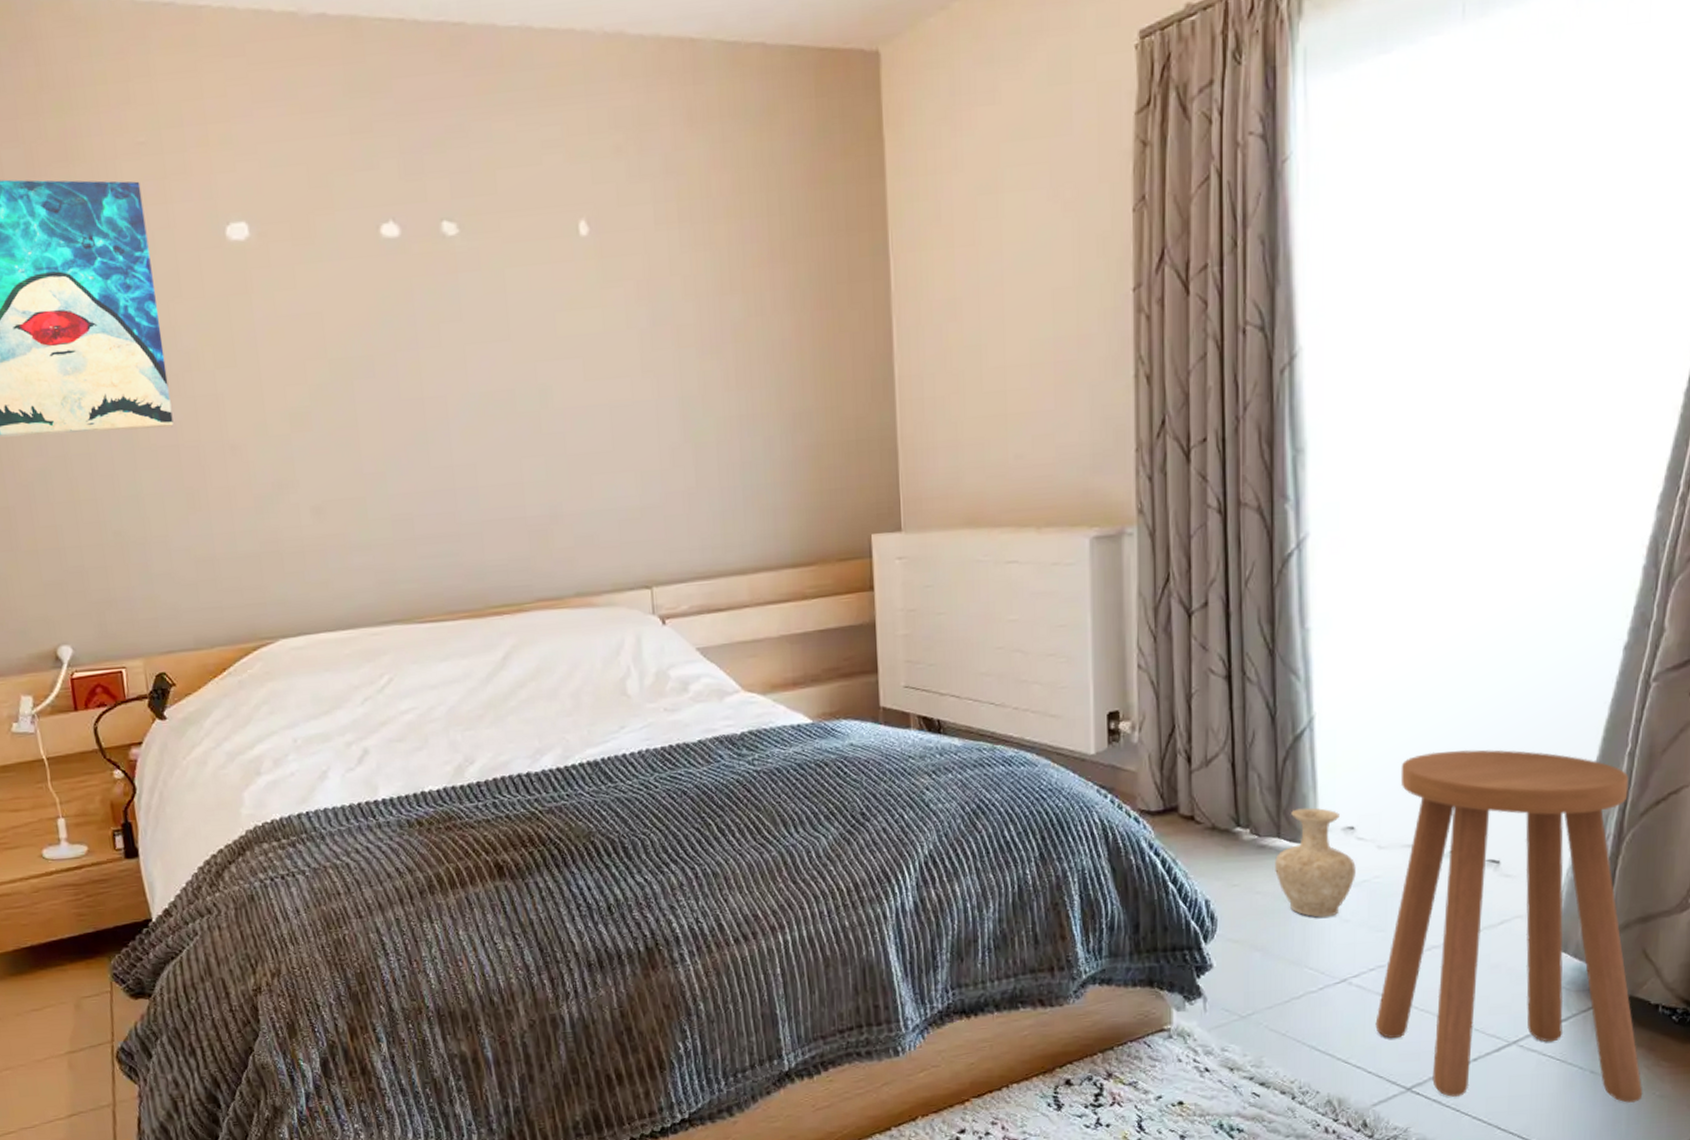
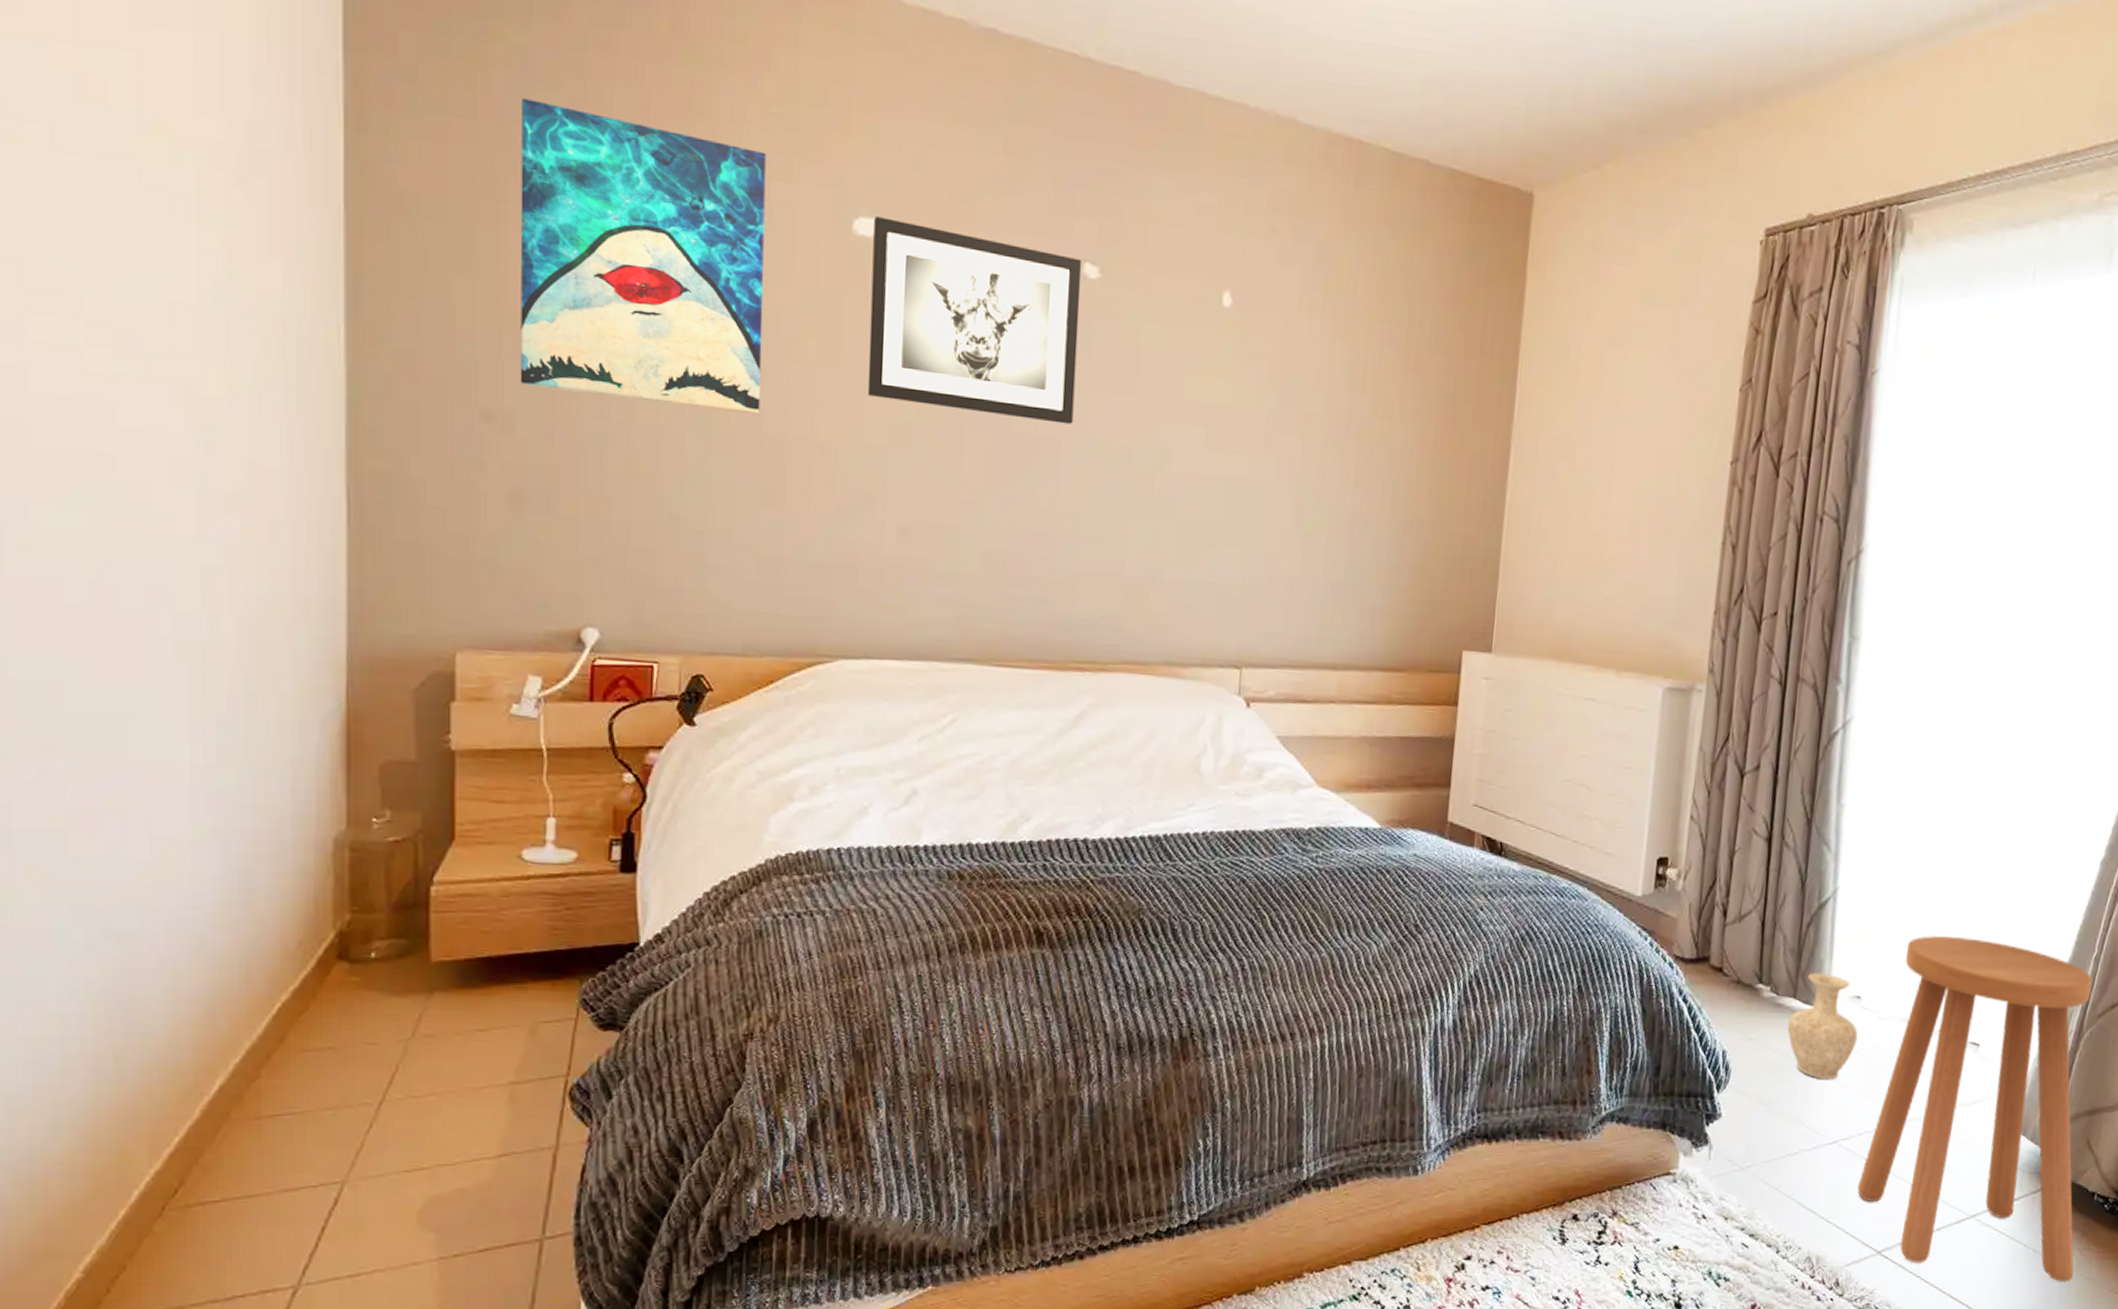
wall art: none [244,218,455,390] -> present [867,216,1082,424]

